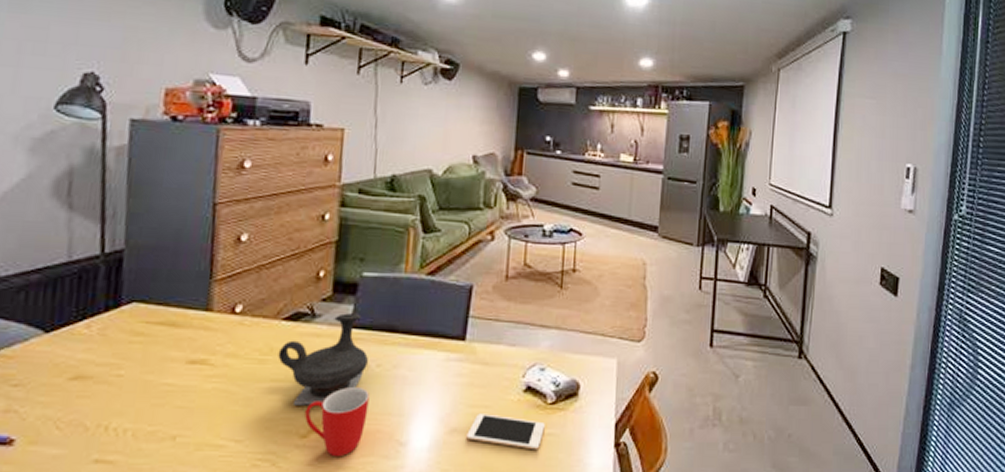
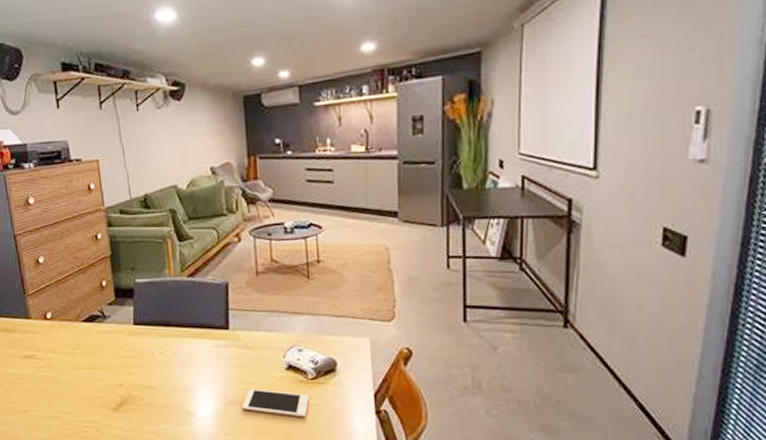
teapot: present [278,313,368,406] -> none [84,313,153,386]
mug: present [305,387,370,458] -> none [112,371,160,425]

